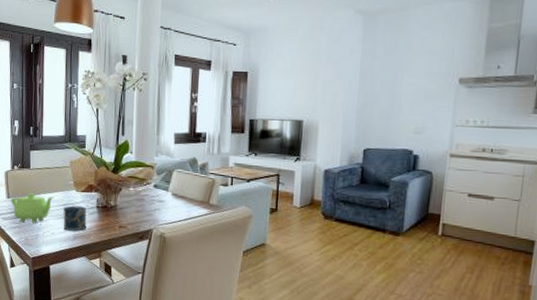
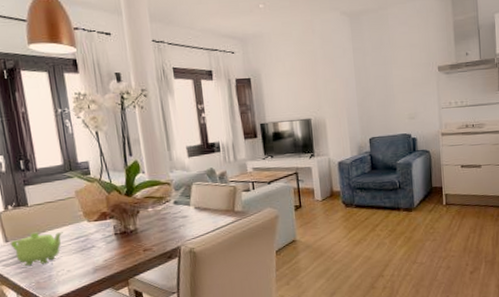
cup: present [63,205,87,231] -> none [76,235,107,265]

